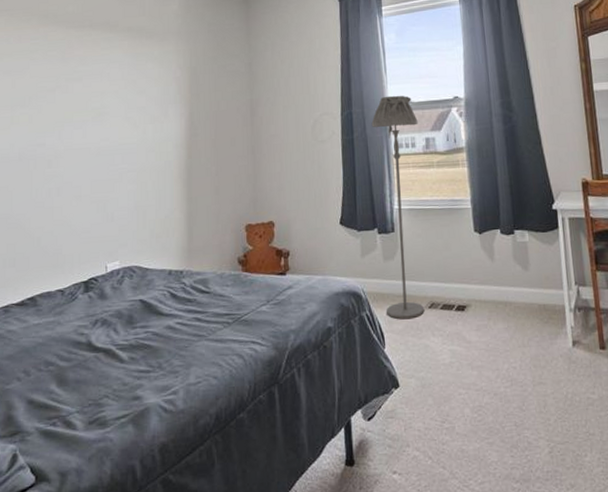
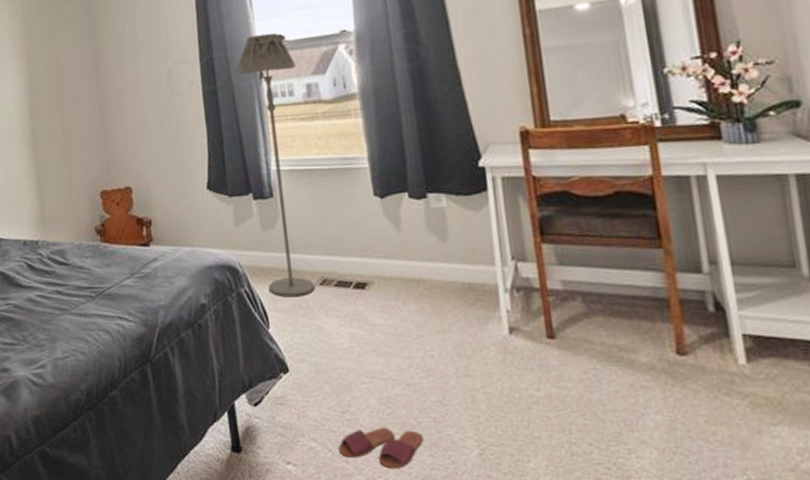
slippers: none [437,433,507,470] -> present [338,427,424,468]

